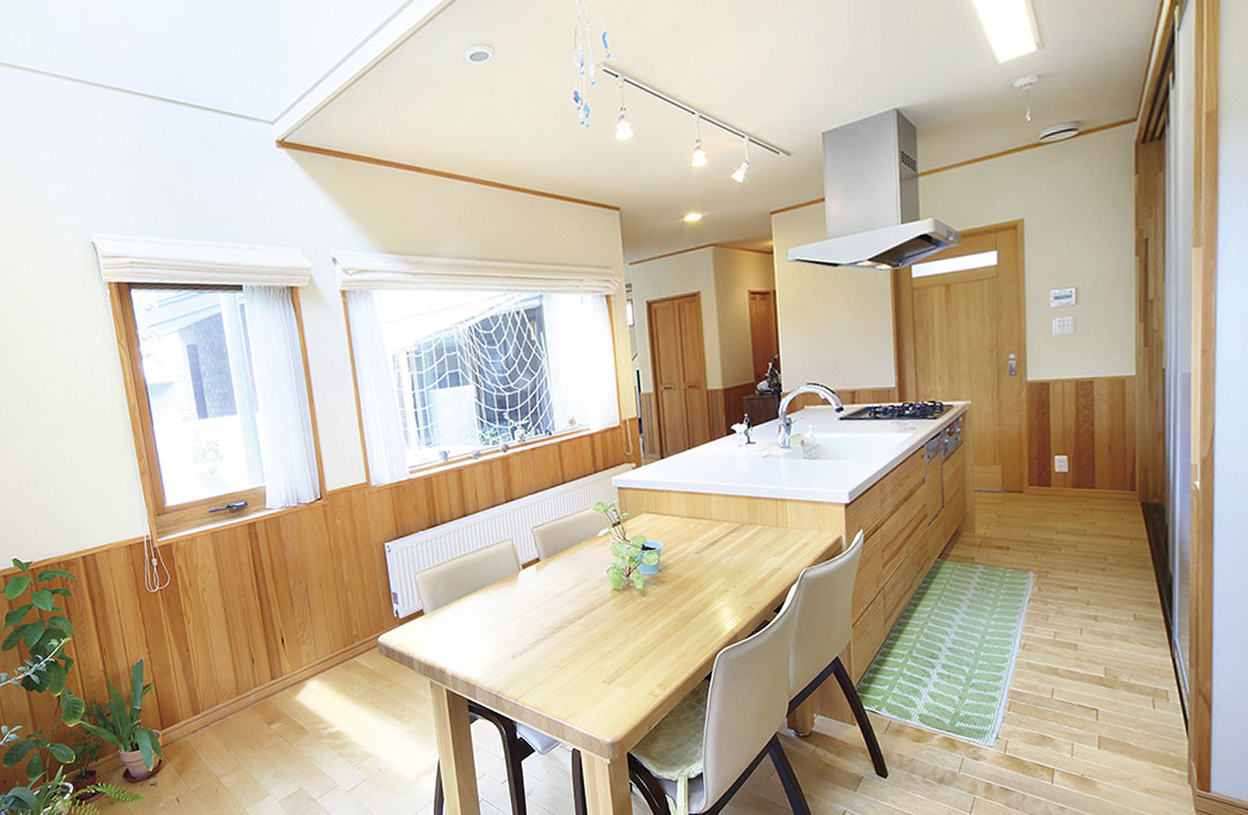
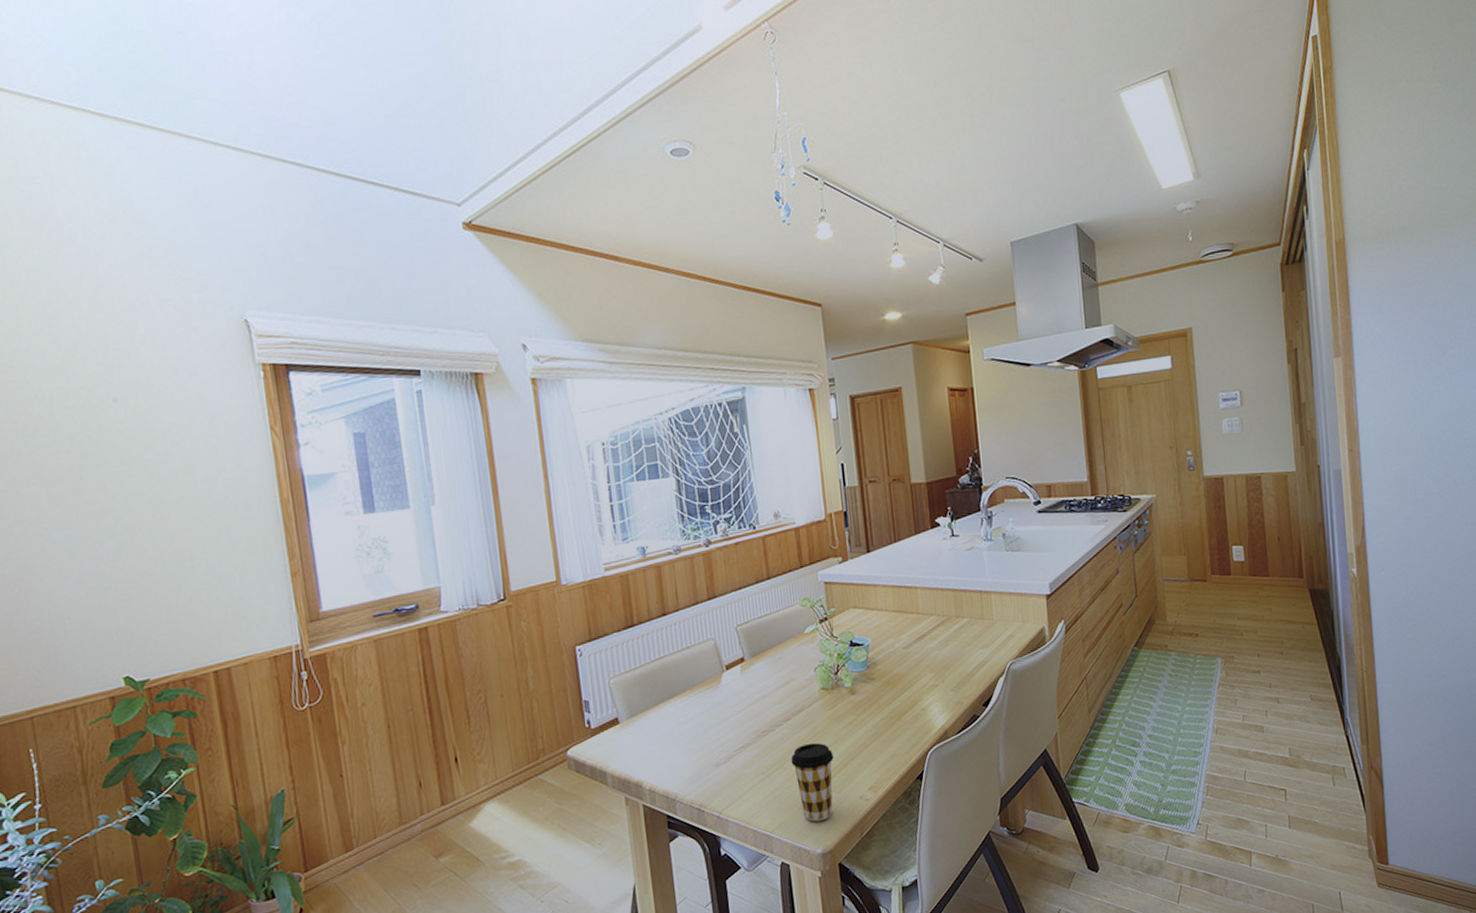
coffee cup: none [583,640,624,714] -> present [791,743,834,822]

